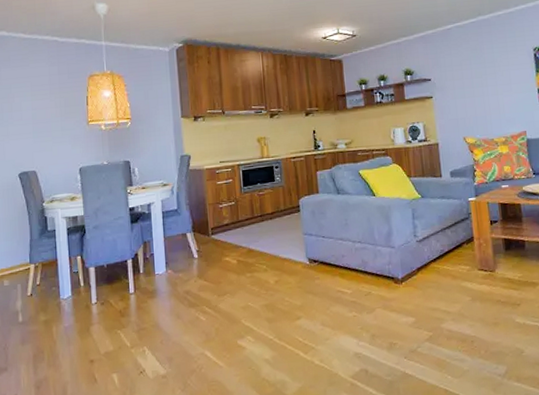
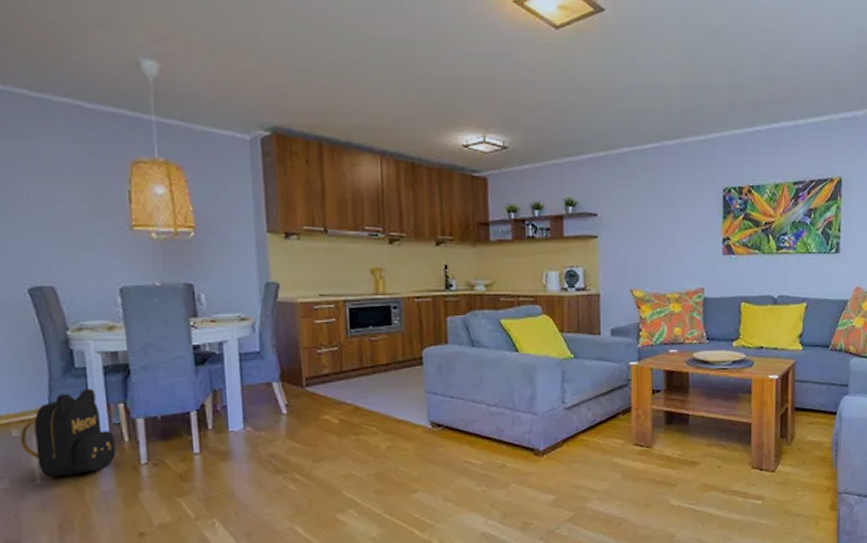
backpack: none [9,246,75,318] -> present [19,389,116,478]

